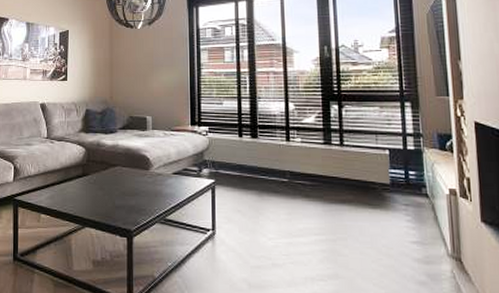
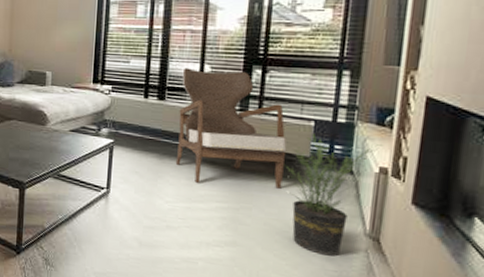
armchair: none [270,107,370,217] -> present [175,68,287,189]
potted plant: none [370,161,449,280] -> present [285,134,384,256]

